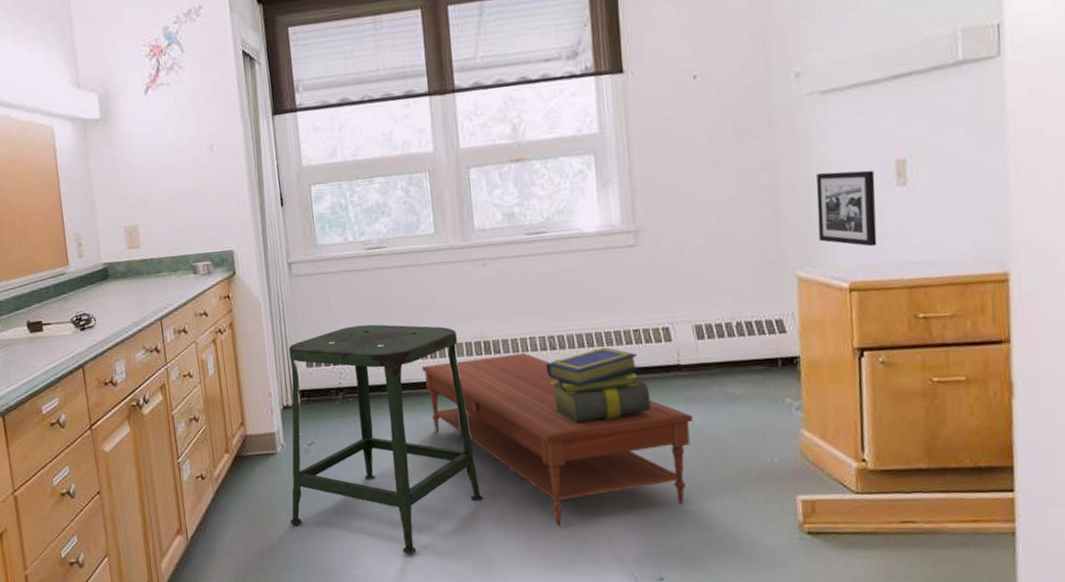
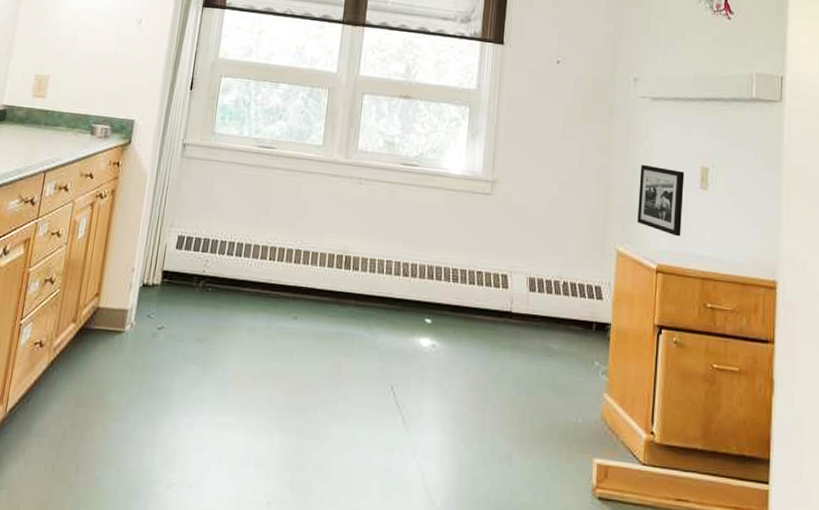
stool: present [288,324,484,555] -> none [118,216,323,464]
coffee table: present [421,352,694,526] -> none [283,269,516,456]
stack of books: present [546,347,651,423] -> none [395,282,482,355]

